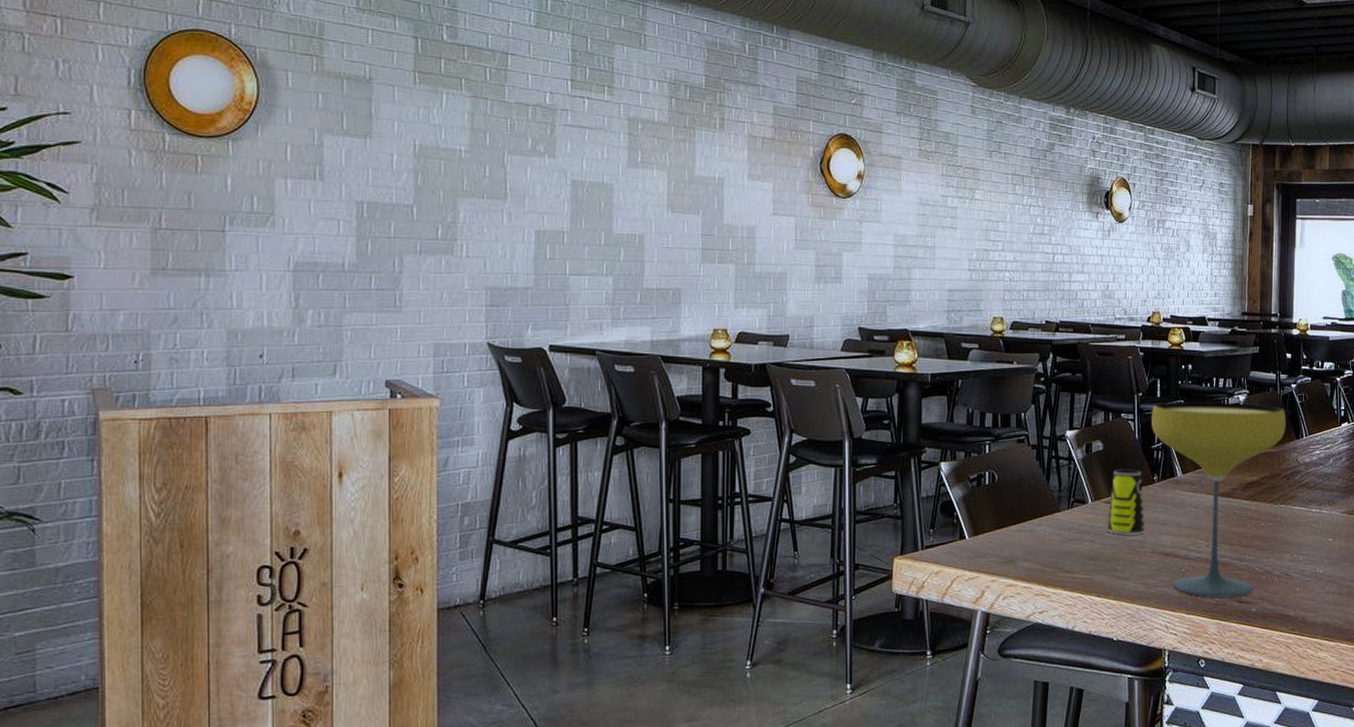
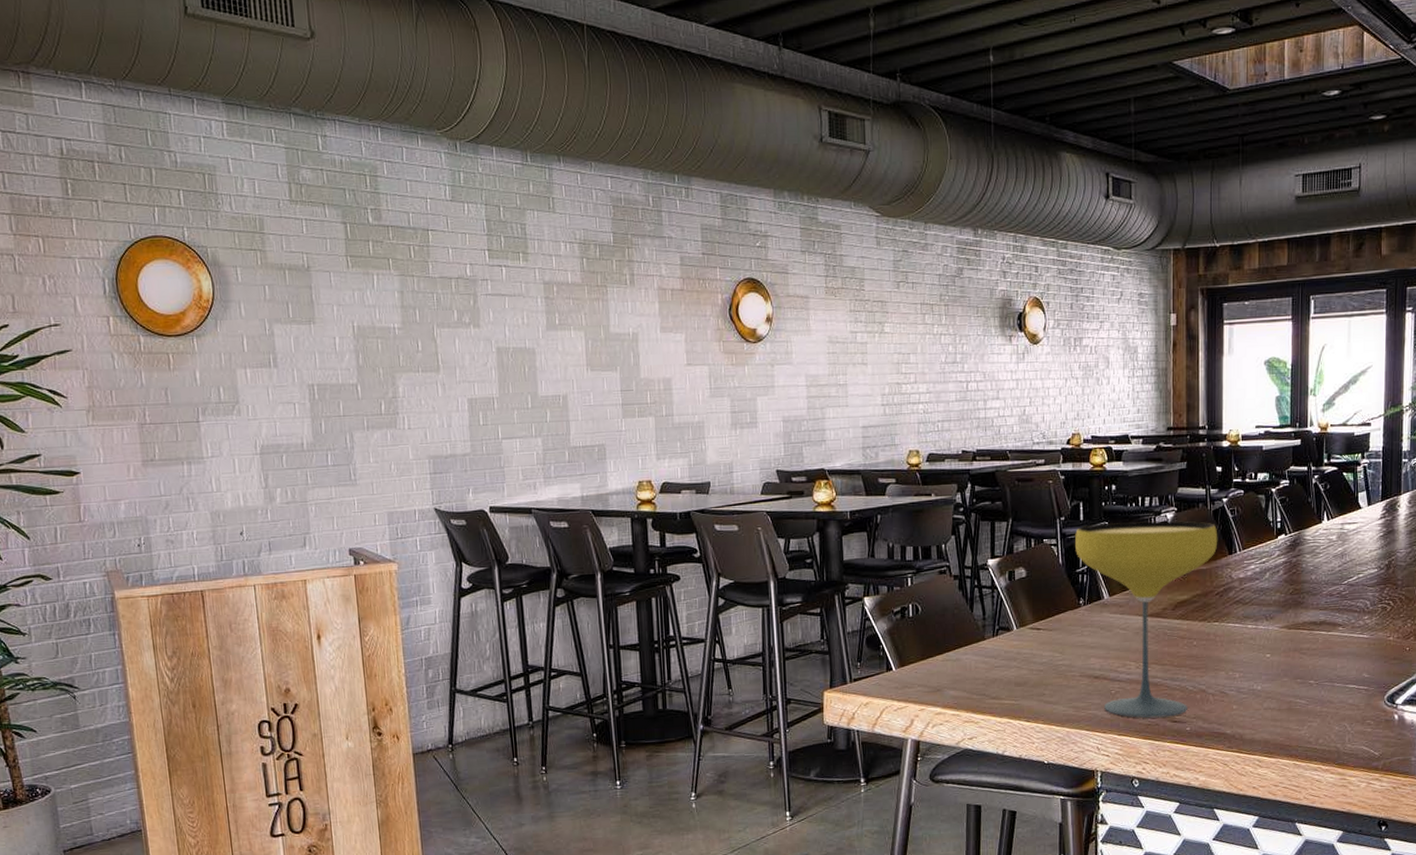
cup: present [1107,469,1145,535] -> none [1033,594,1073,660]

